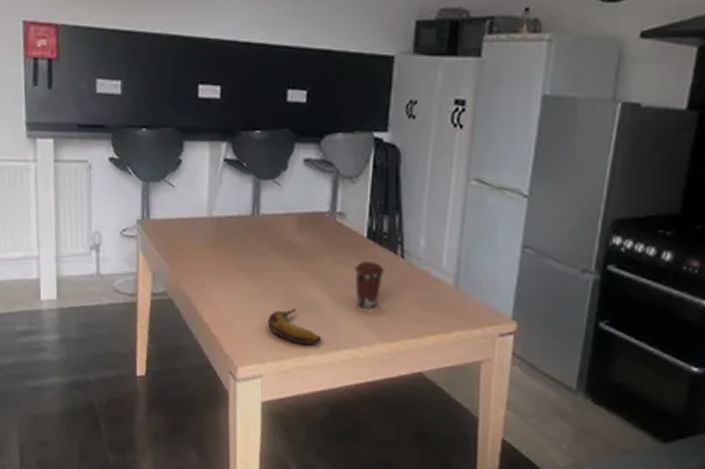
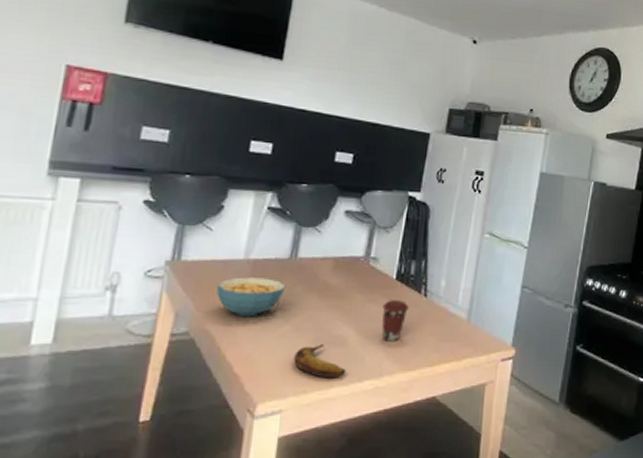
cereal bowl: none [186,236,251,278] -> present [216,277,286,317]

